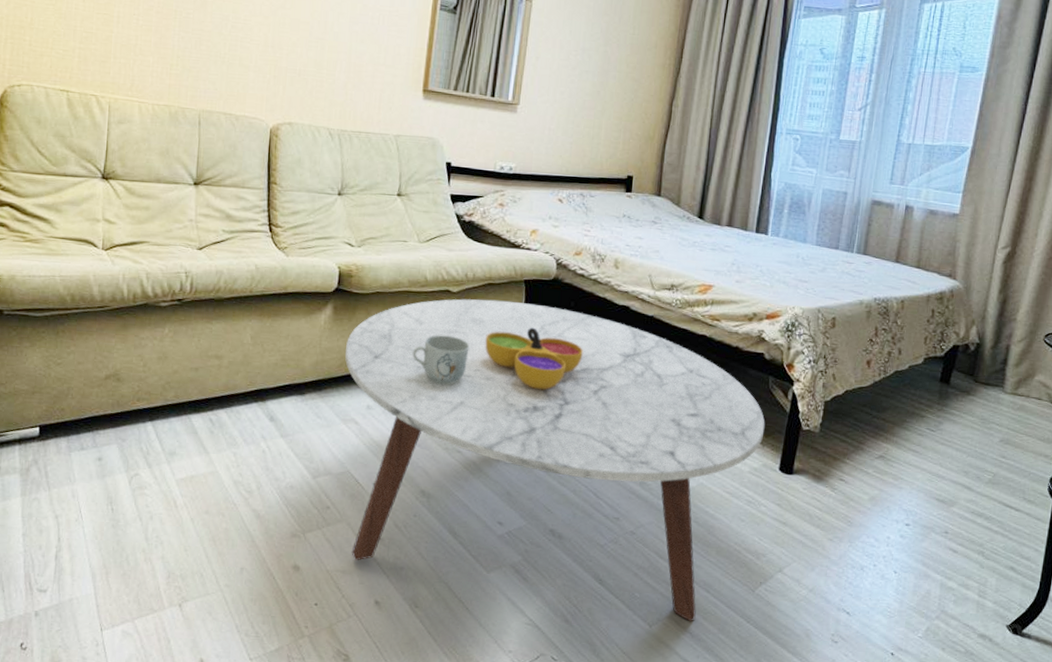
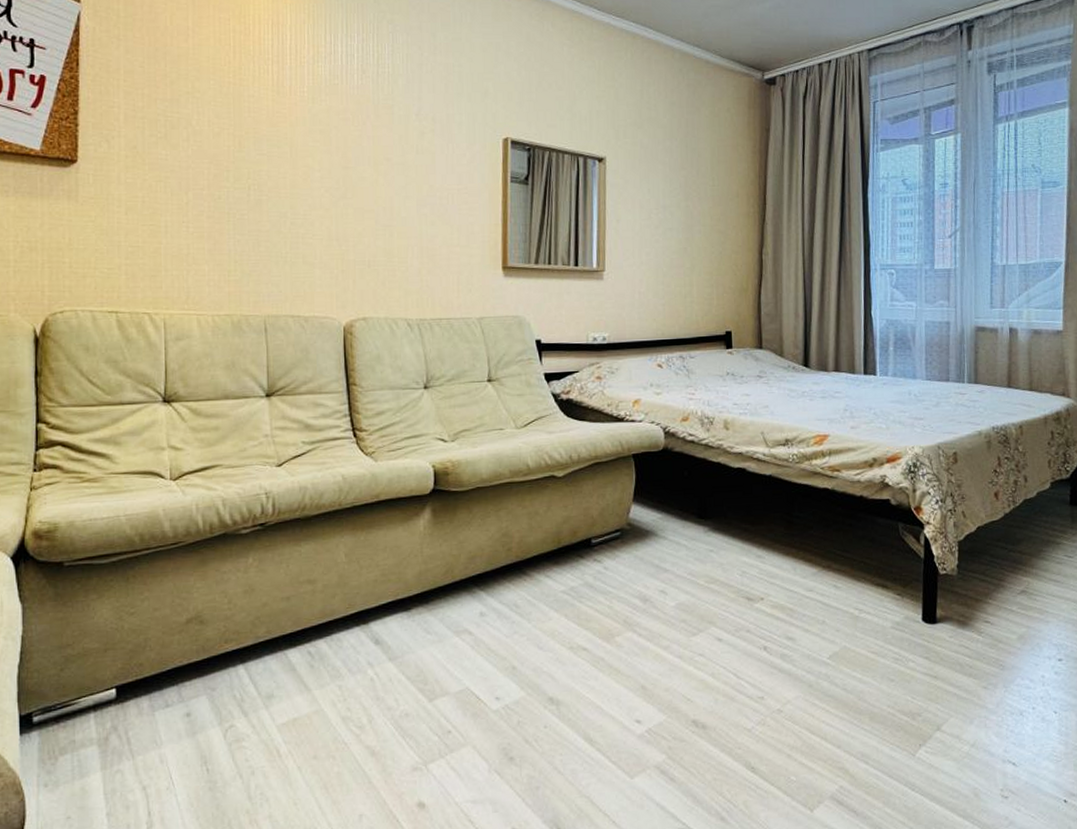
coffee table: present [344,299,765,622] -> none [449,478,902,800]
mug: present [413,335,470,385] -> none [523,524,583,579]
decorative bowl: present [485,327,583,390] -> none [599,504,704,569]

